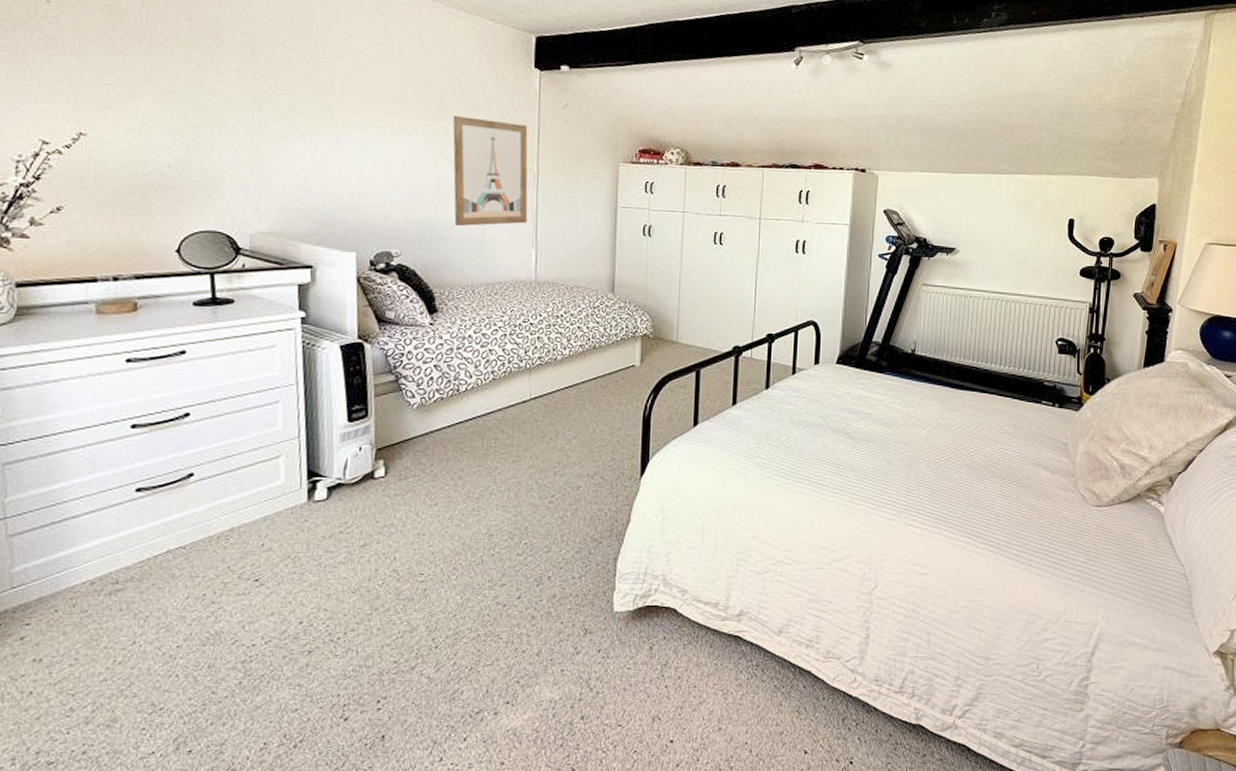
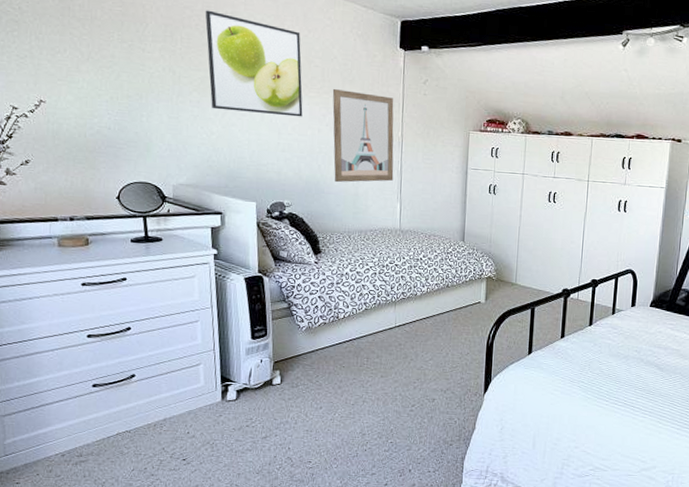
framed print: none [295,24,416,150] -> present [205,10,303,117]

